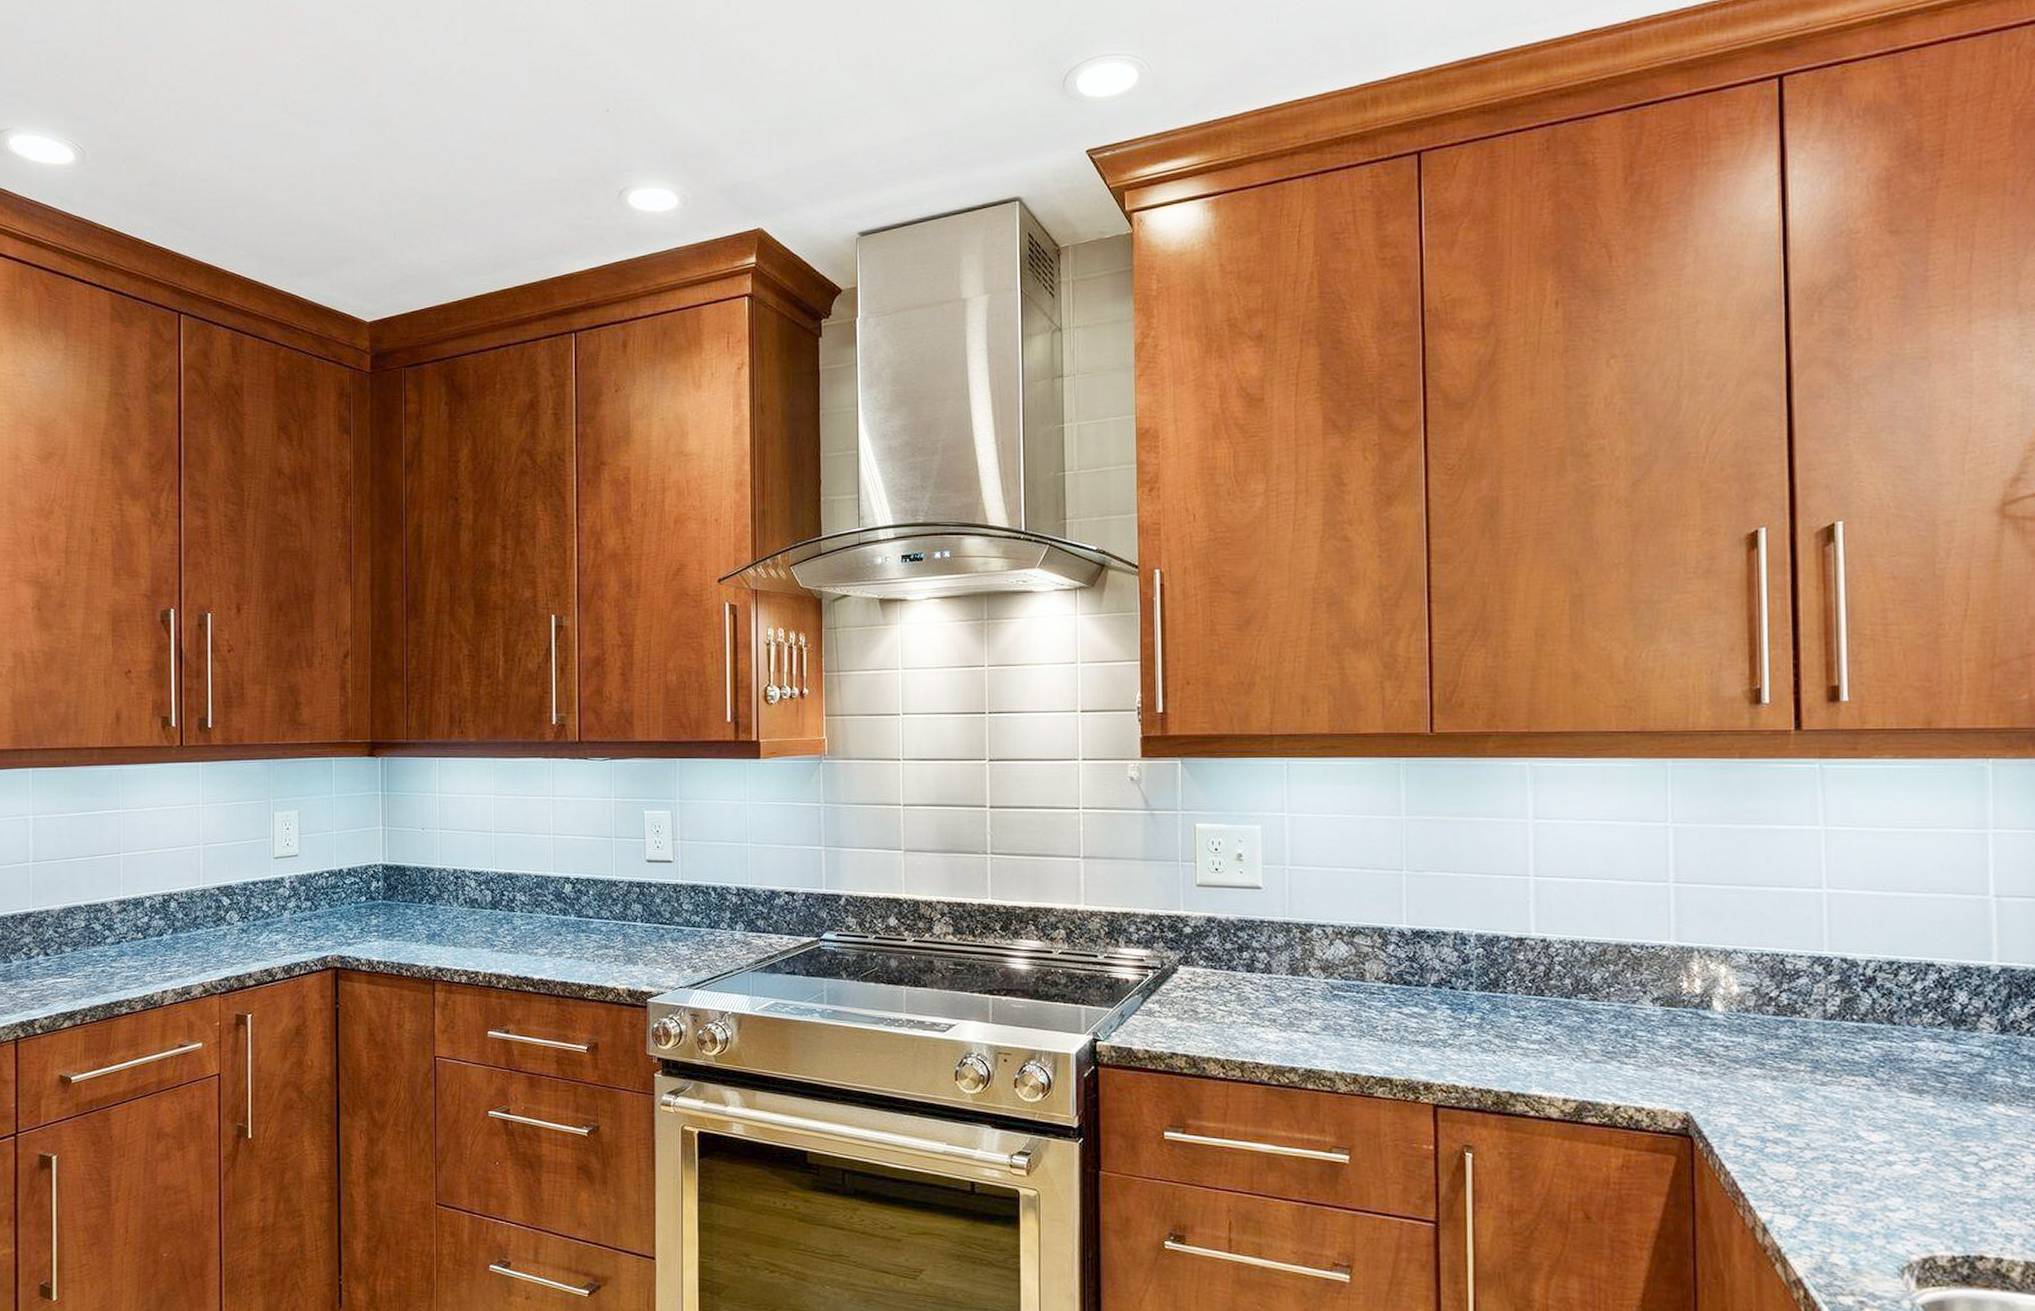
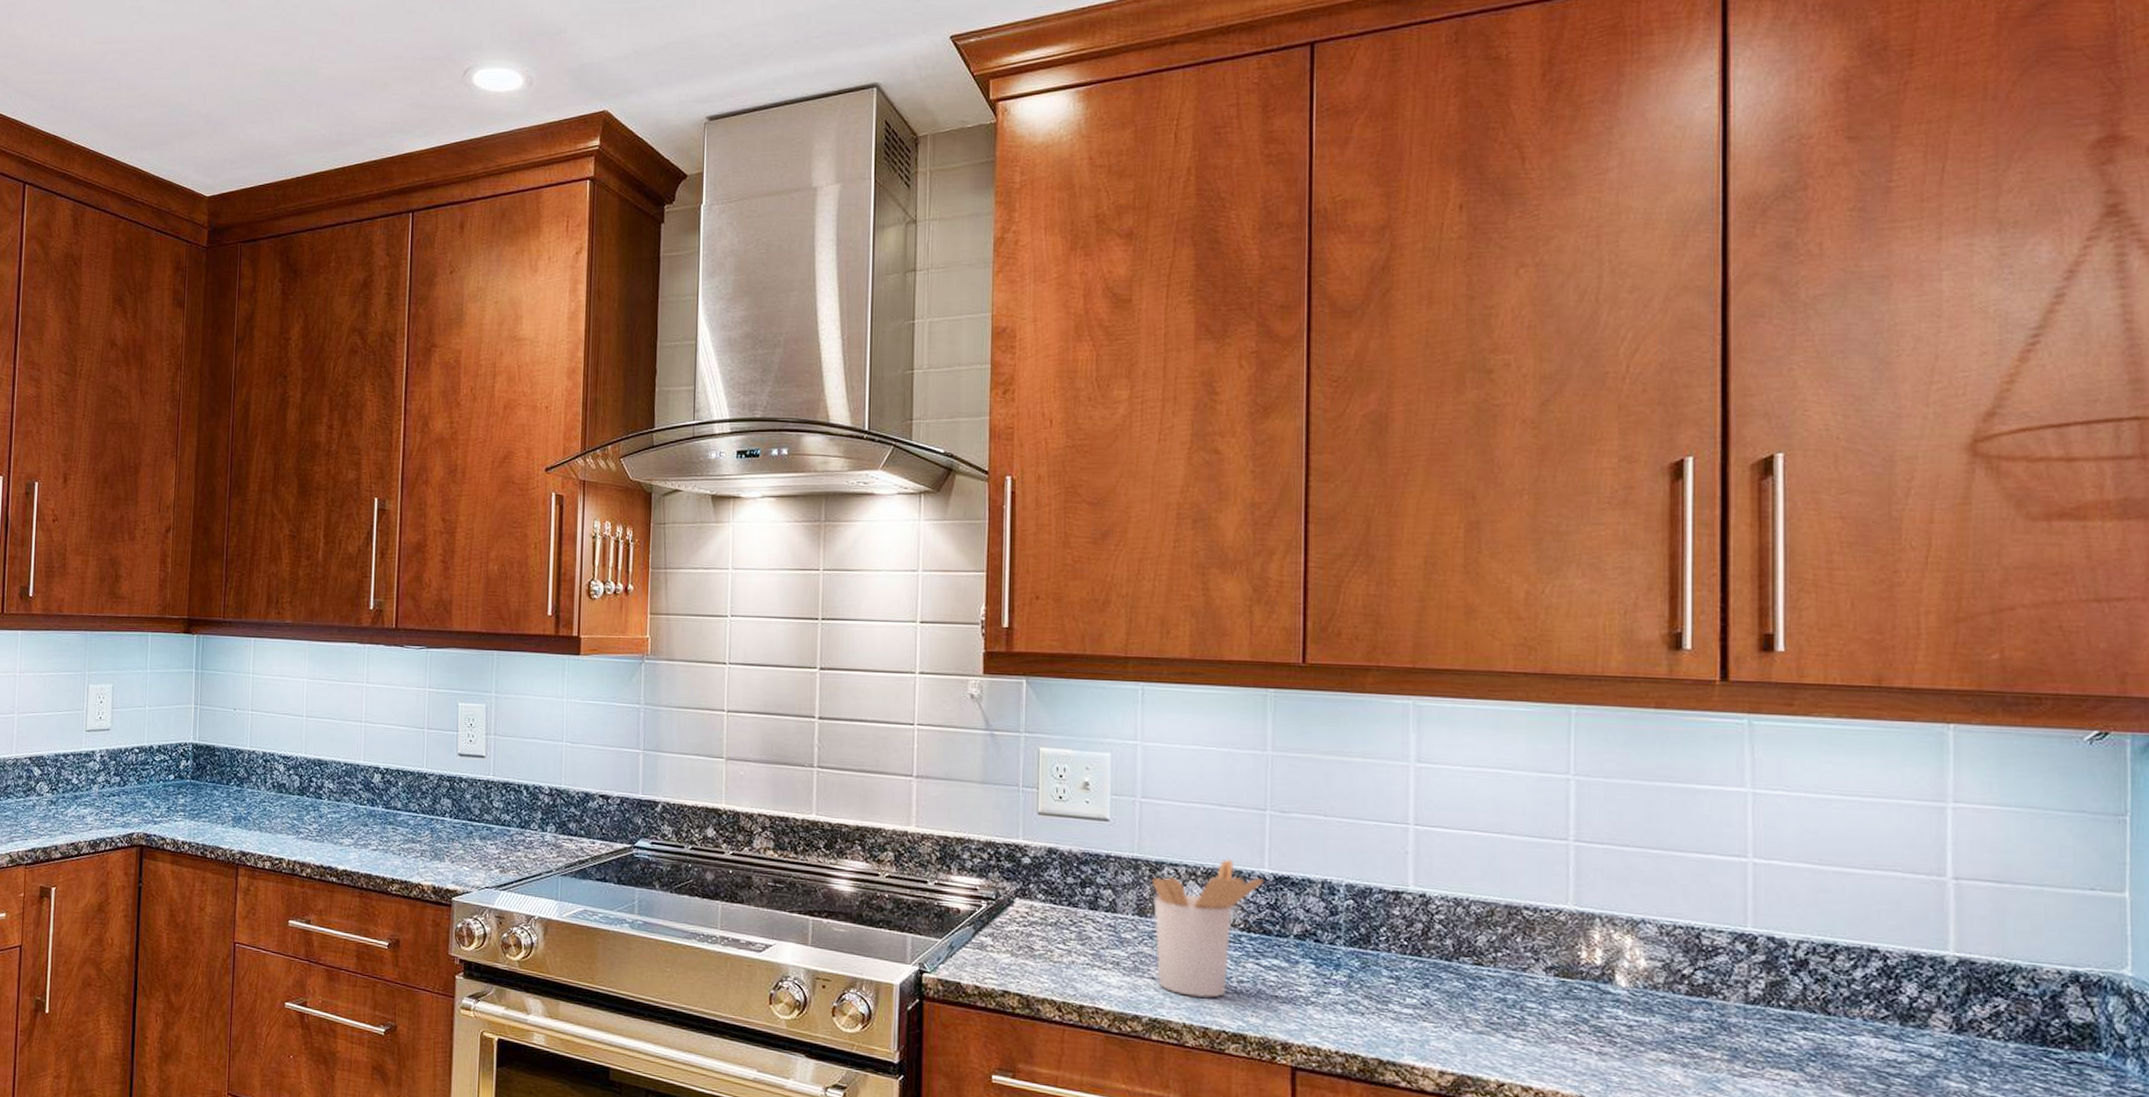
utensil holder: none [1302,917,1403,1046] -> present [1151,858,1264,998]

